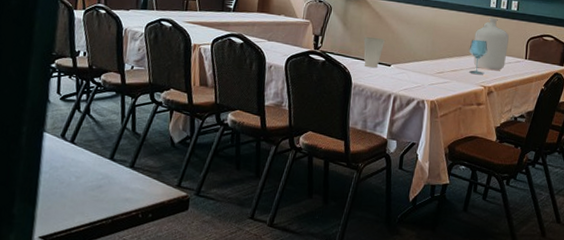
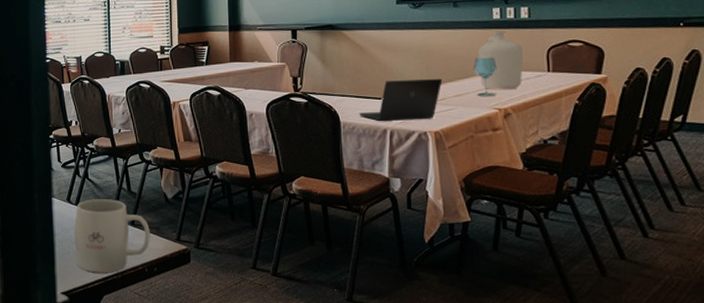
mug: none [62,137,150,217] -> present [74,199,150,273]
cup: present [363,36,386,69] -> none [347,70,372,104]
laptop: none [369,50,444,89] -> present [359,78,443,121]

